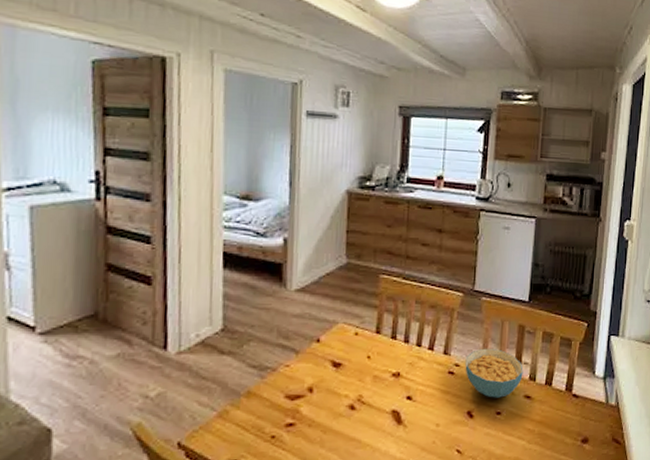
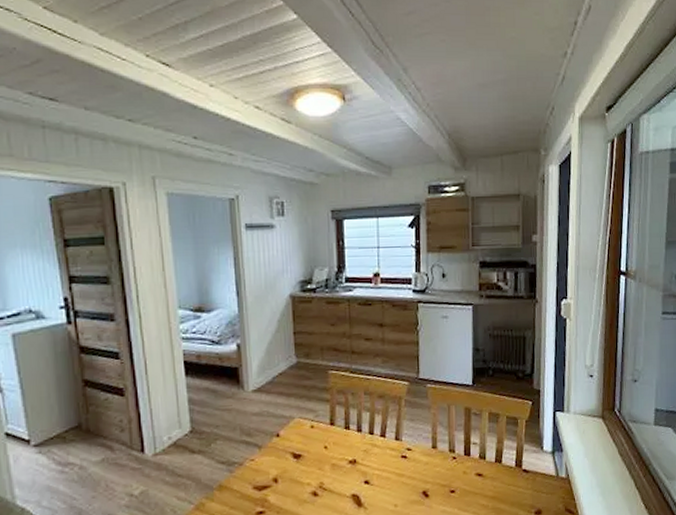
cereal bowl: present [465,348,523,398] -> none [416,431,473,478]

